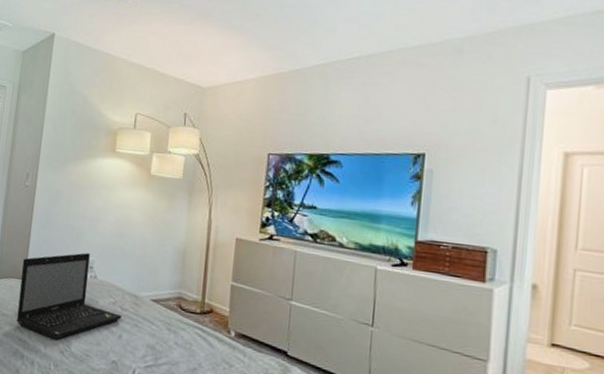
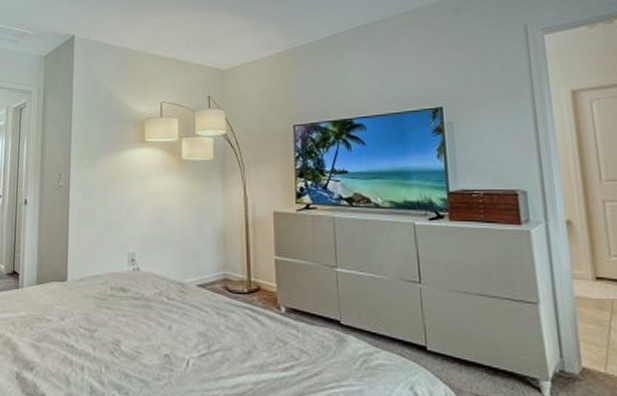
laptop: present [16,252,122,340] -> none [62,246,169,340]

